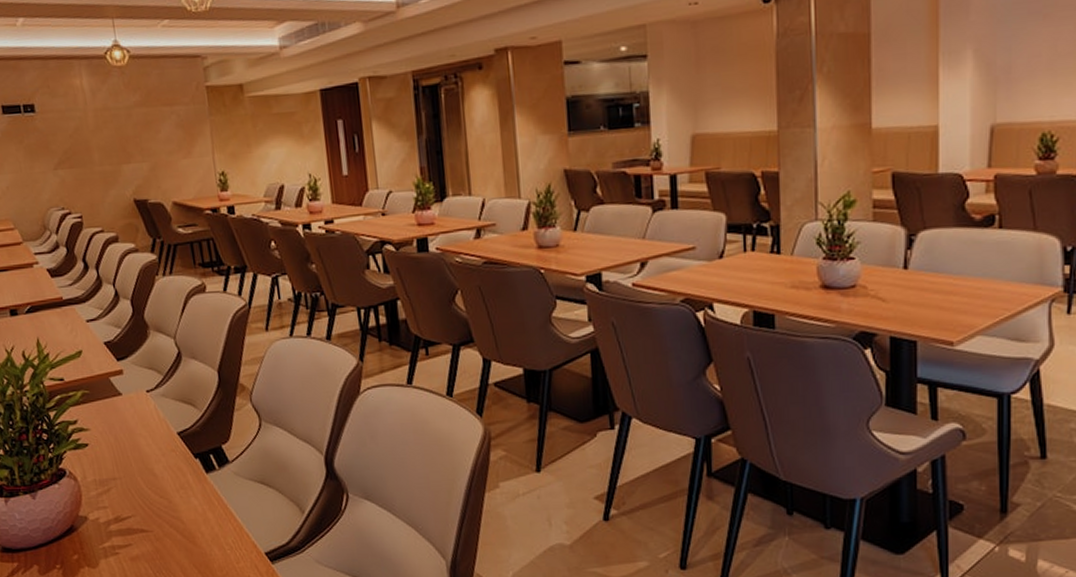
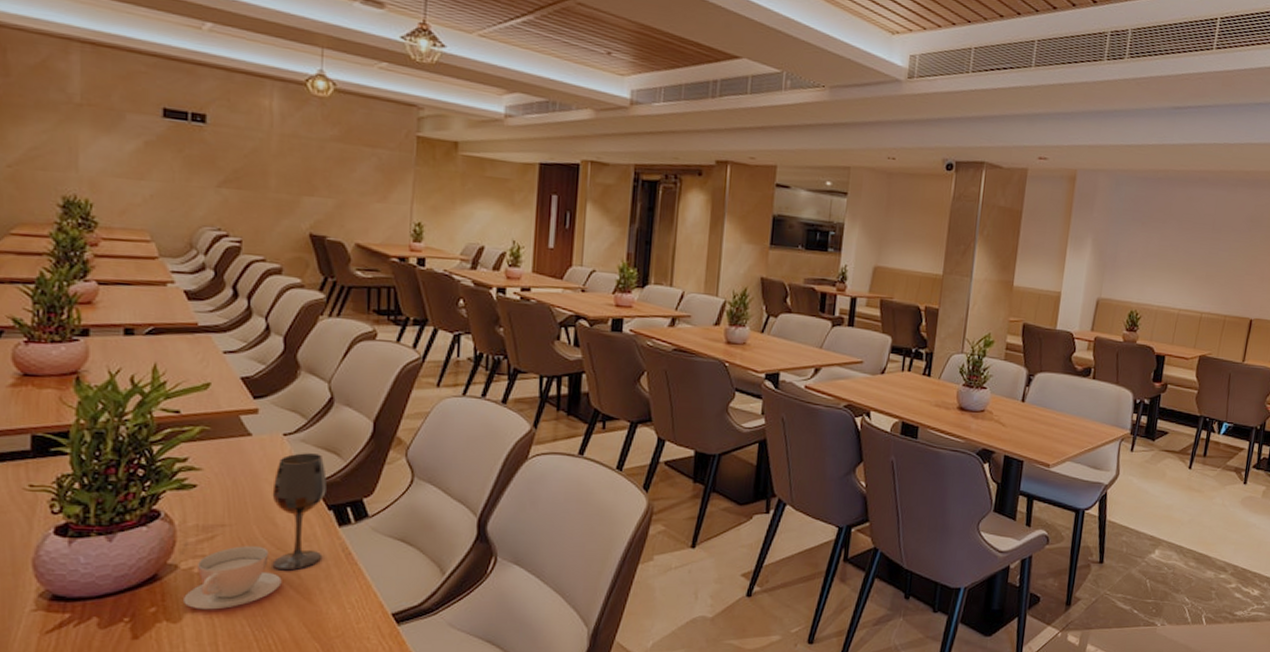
teacup: none [96,496,170,555] -> present [184,546,282,610]
wine glass: none [146,406,198,517] -> present [272,453,327,571]

